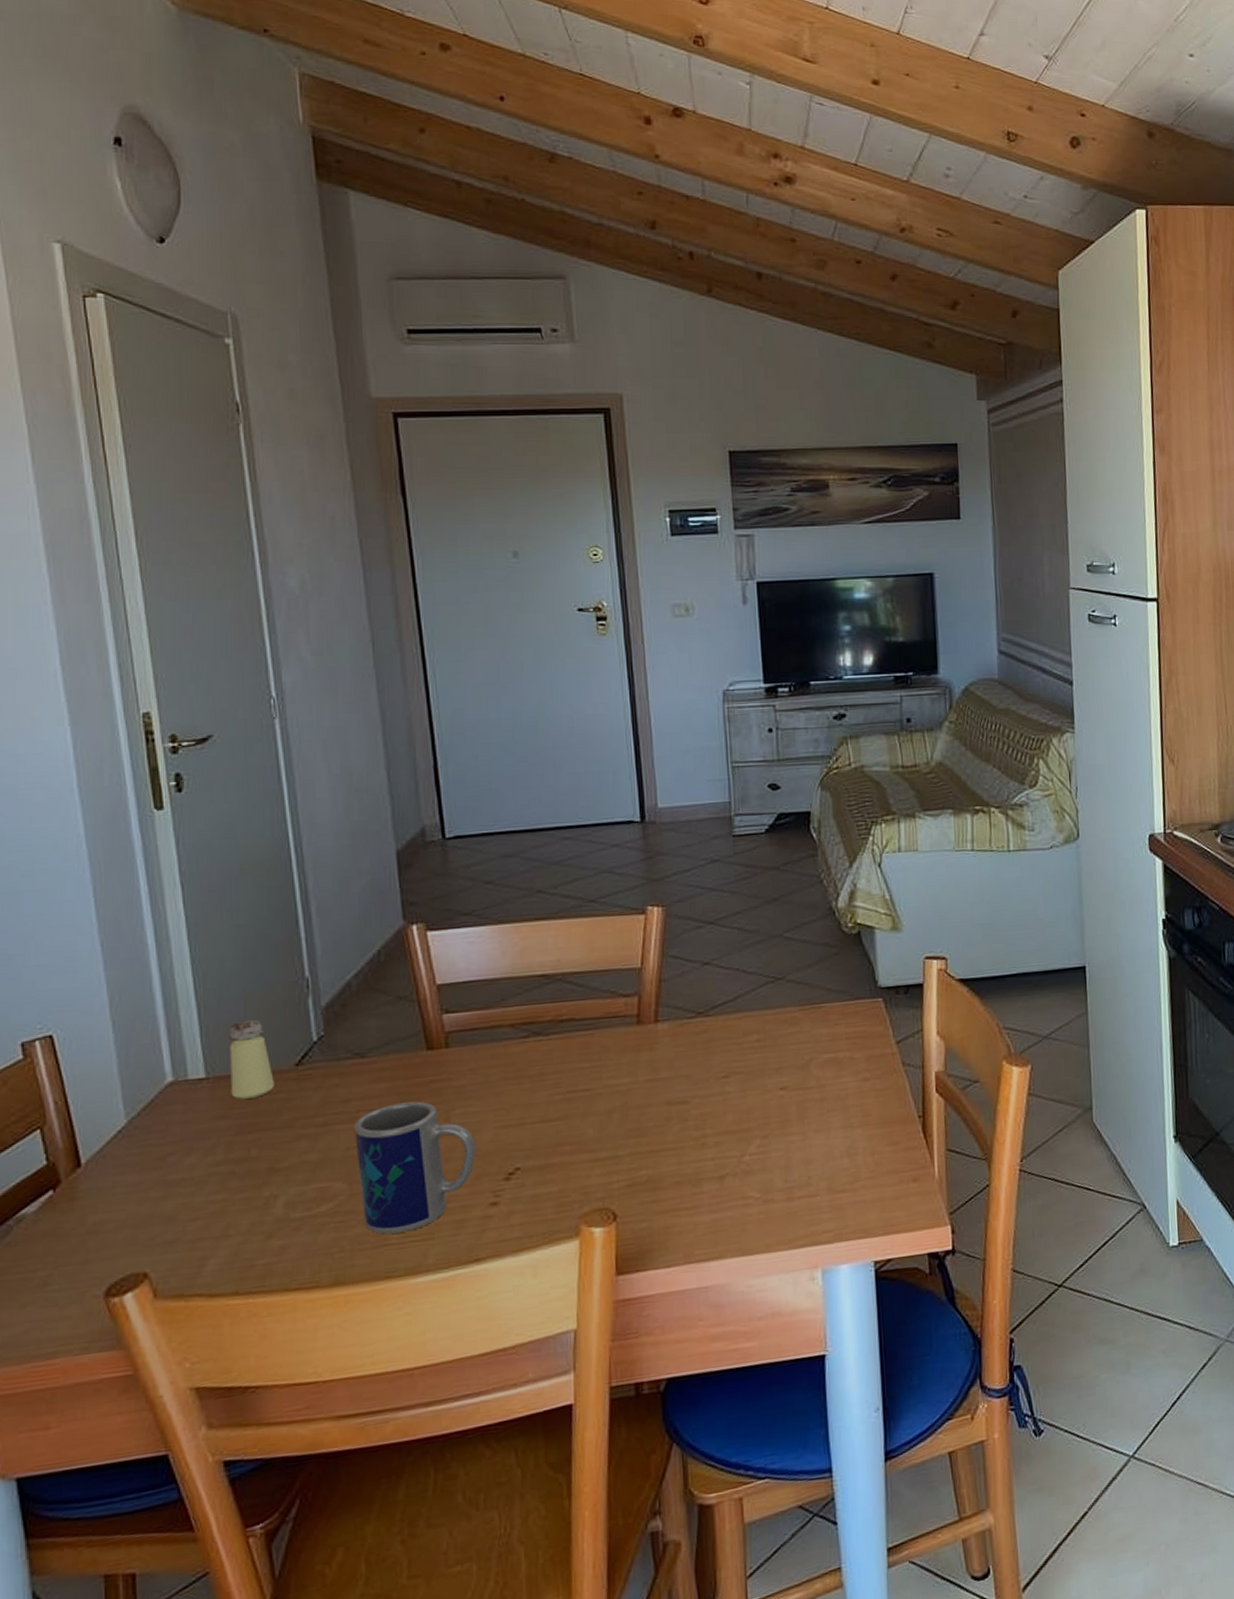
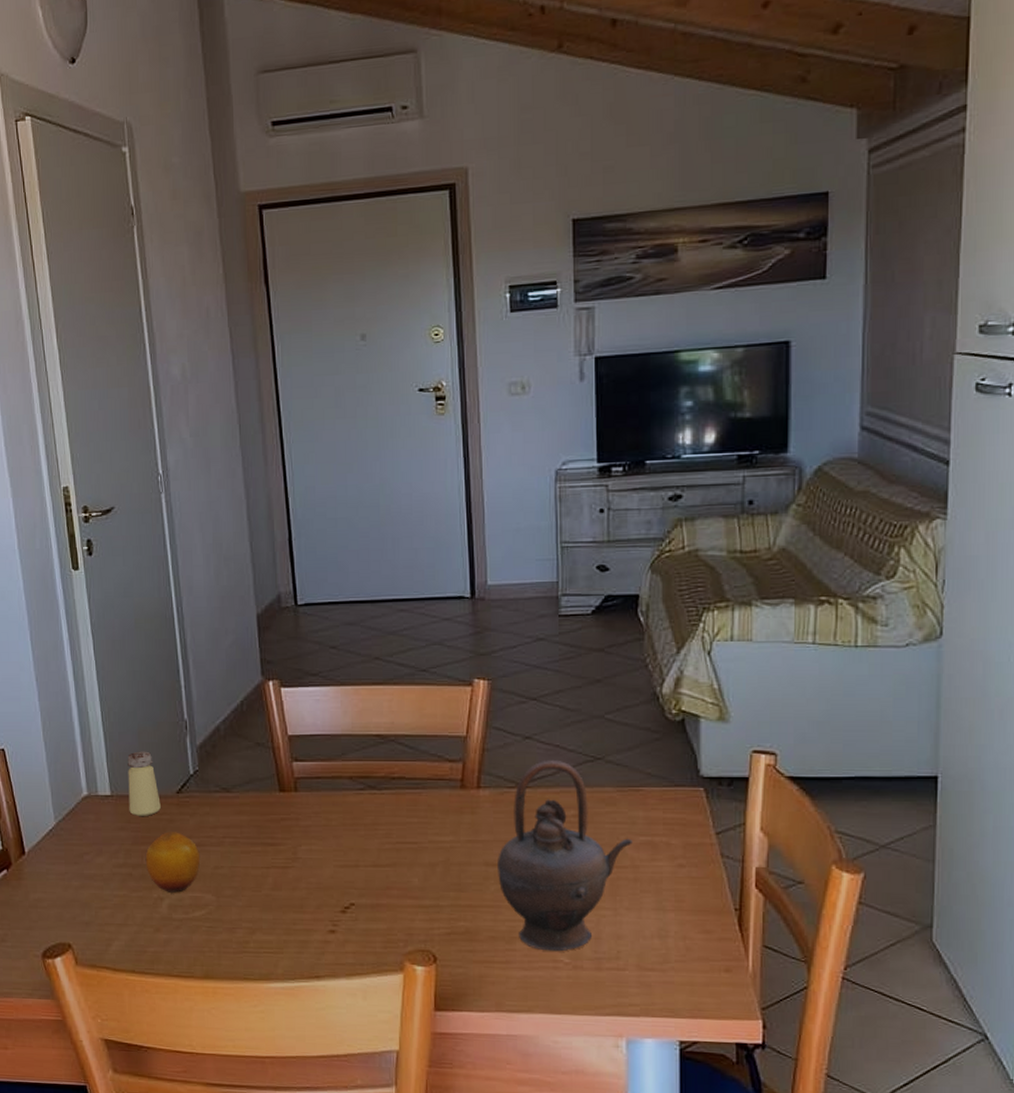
fruit: none [253,1112,328,1188] -> present [145,832,201,893]
mug: present [355,1101,476,1235] -> none [222,834,318,944]
teapot: none [680,984,817,1188] -> present [498,759,632,952]

